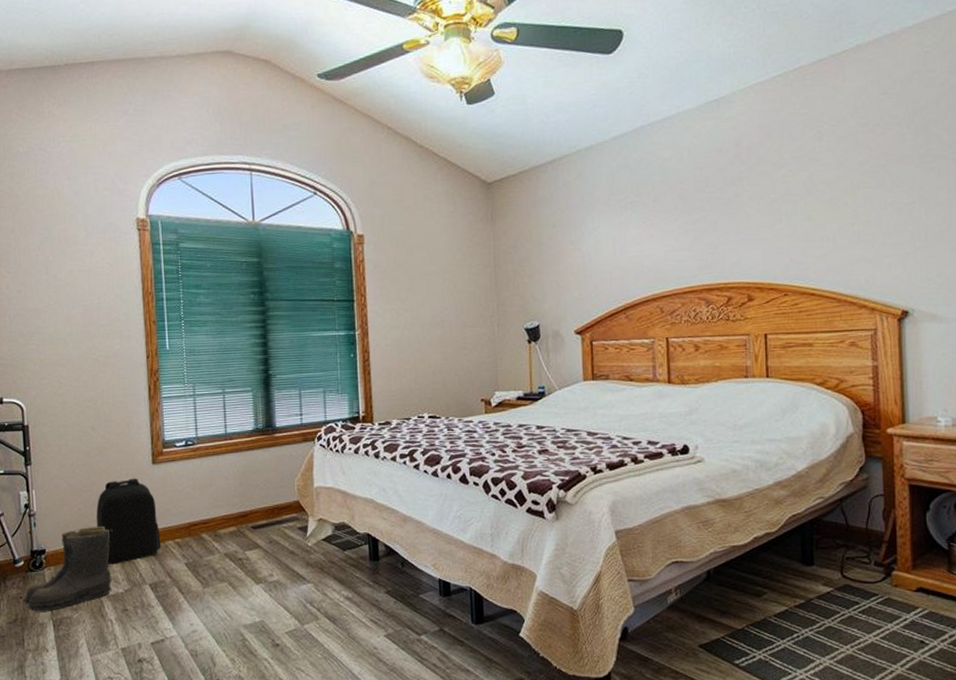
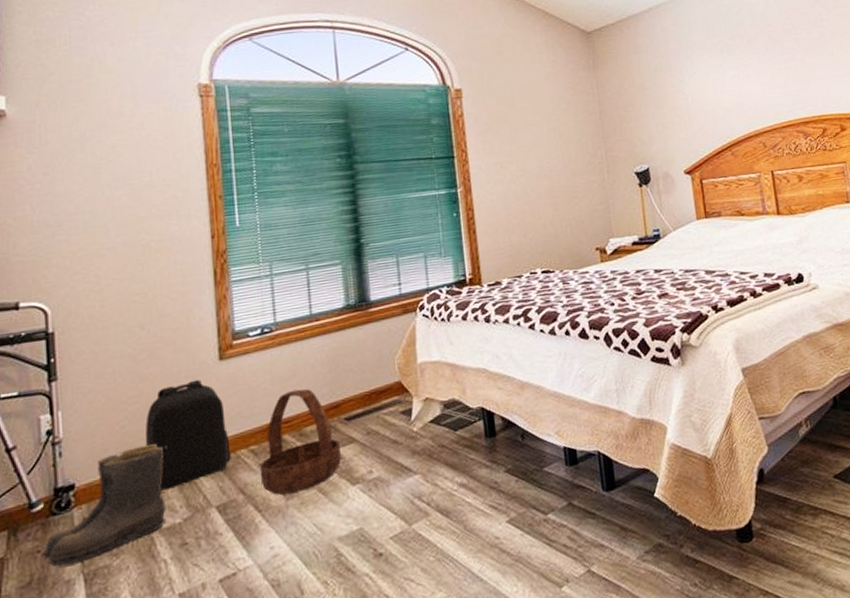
basket: none [184,496,248,582] -> present [261,389,341,495]

